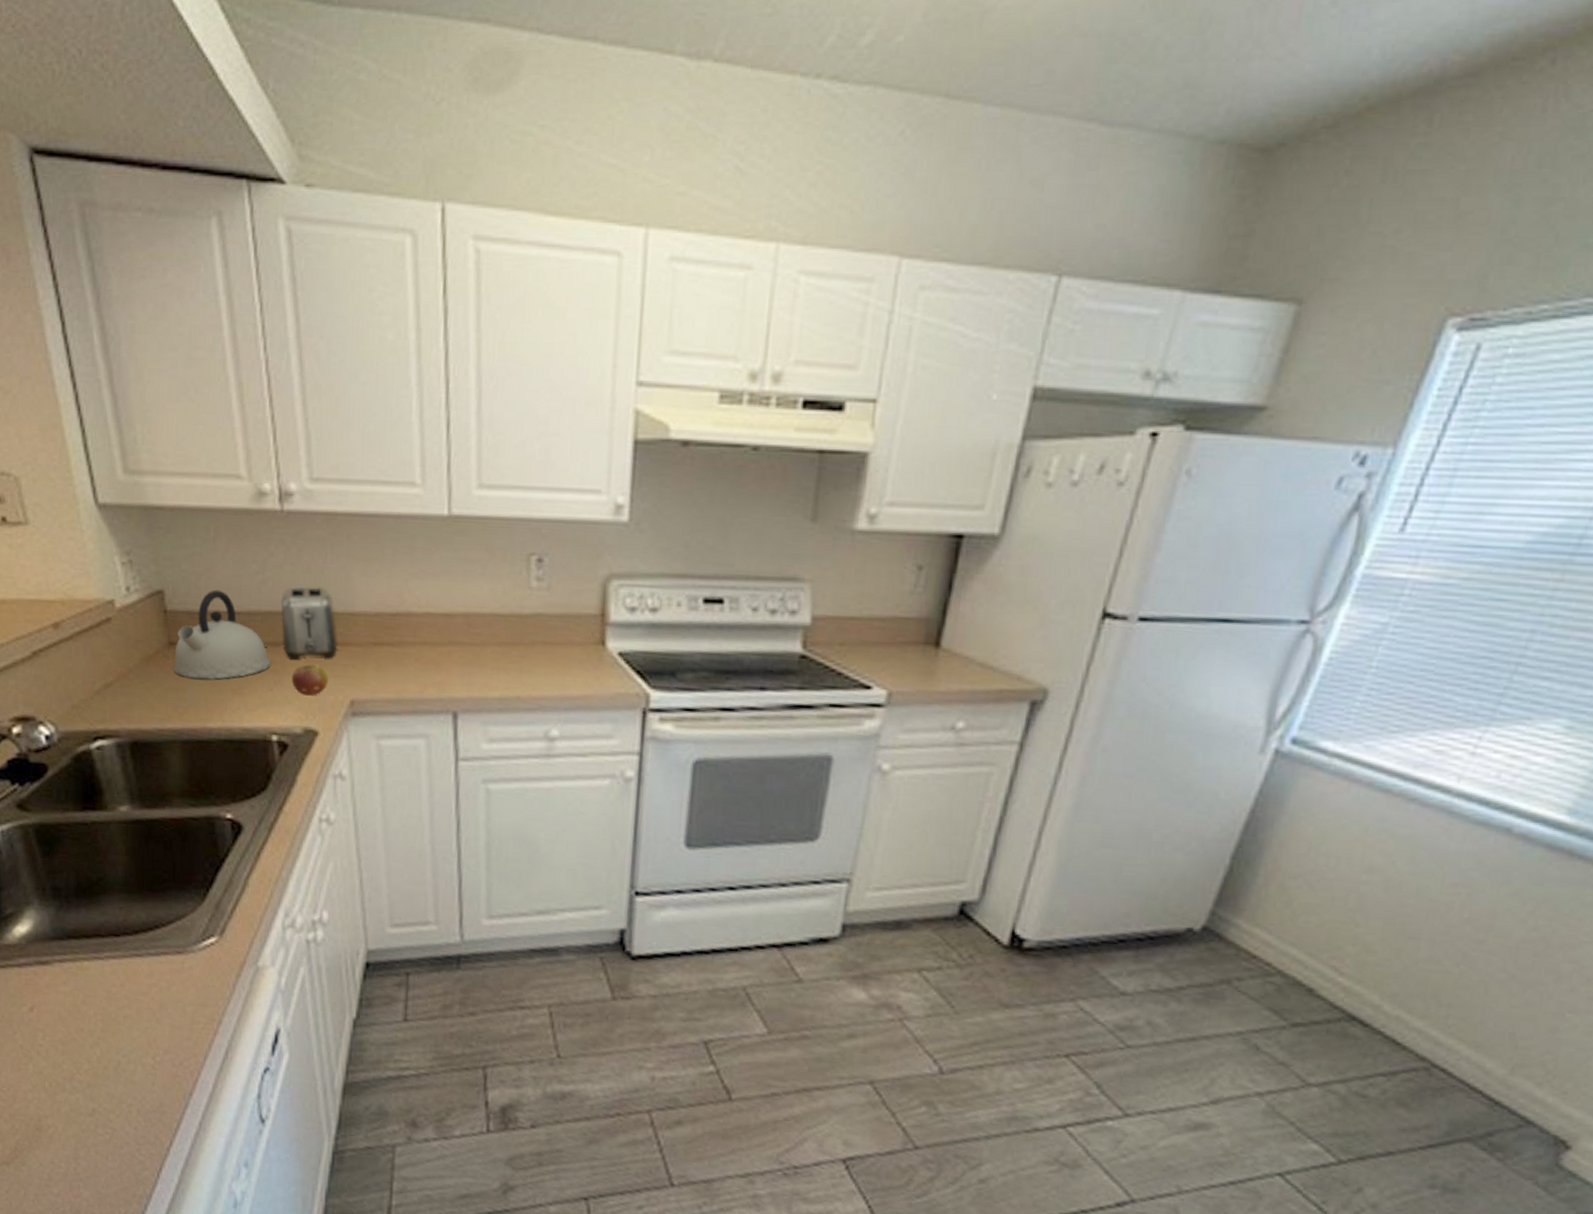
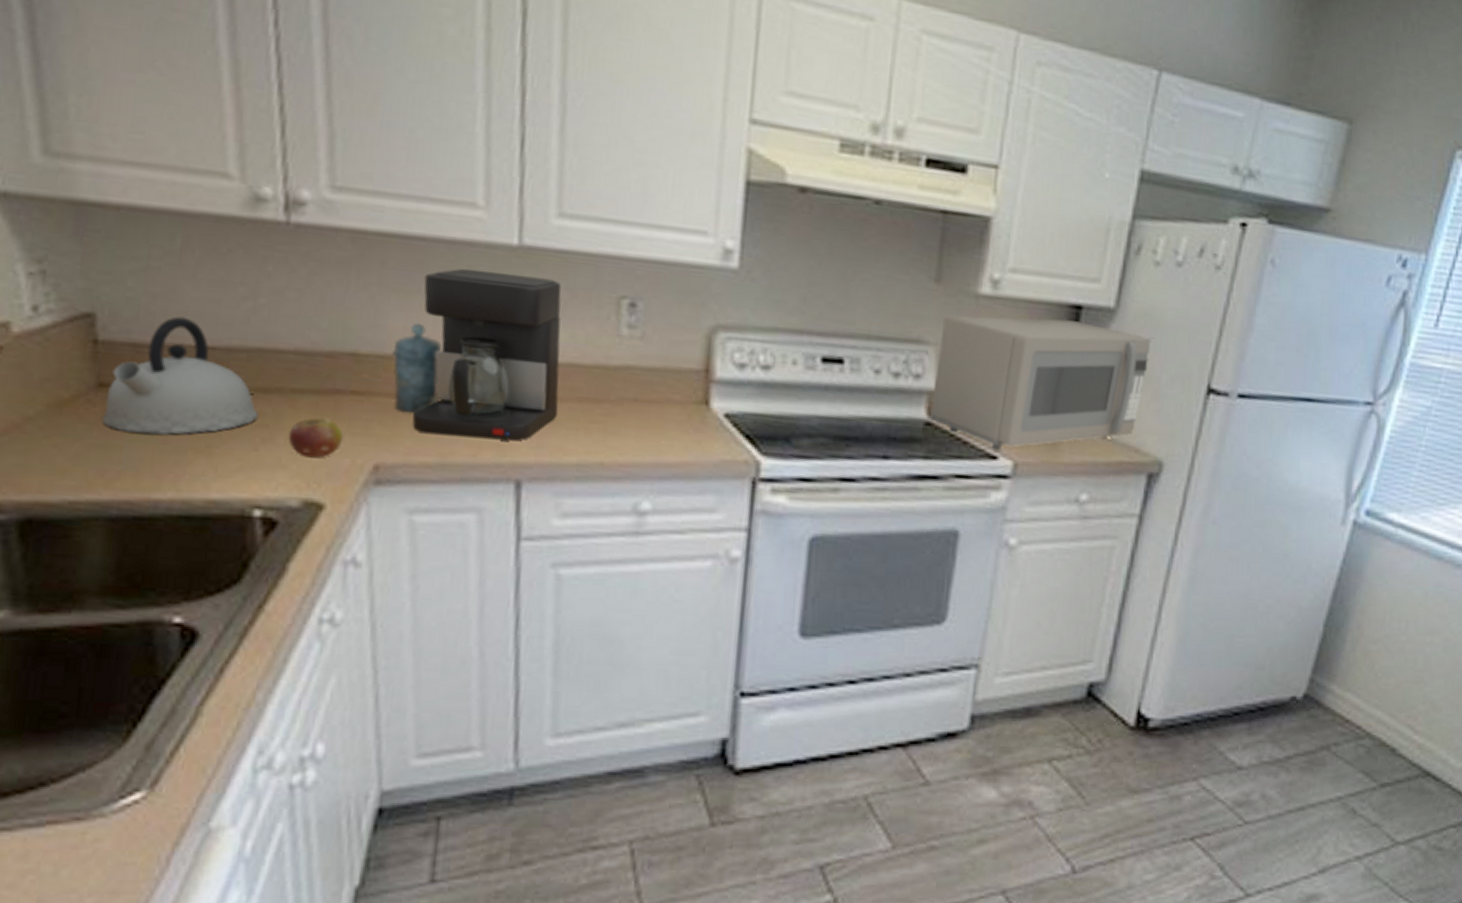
toaster: present [280,586,338,659] -> none [276,318,360,412]
canister: none [359,585,396,658] -> present [392,322,443,413]
coffee maker: none [376,538,484,680] -> present [412,268,562,441]
microwave: none [806,549,1043,681] -> present [931,315,1154,451]

